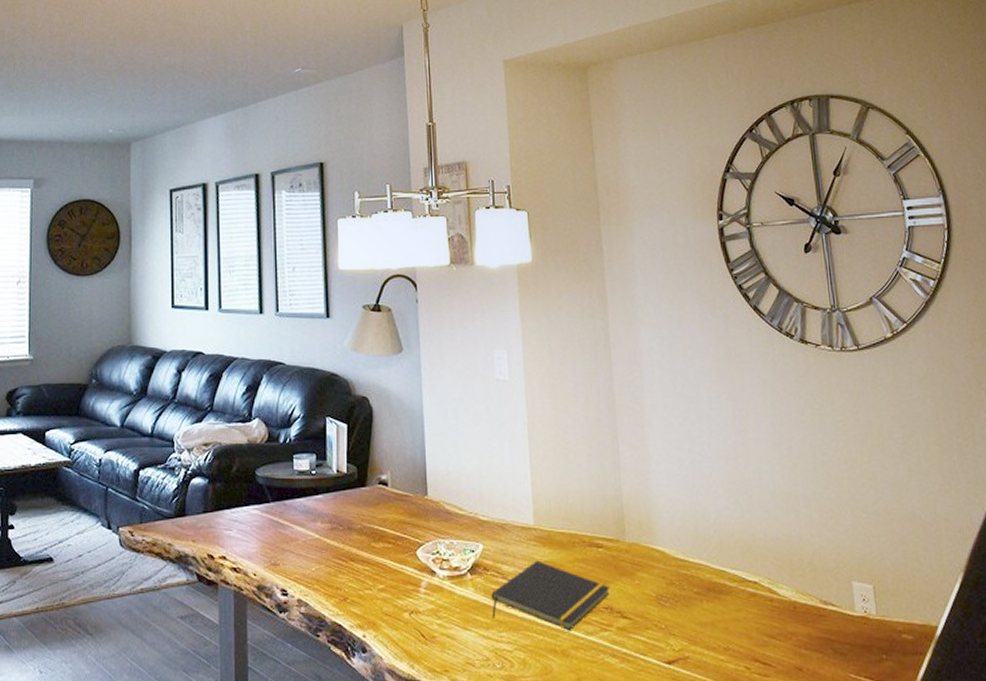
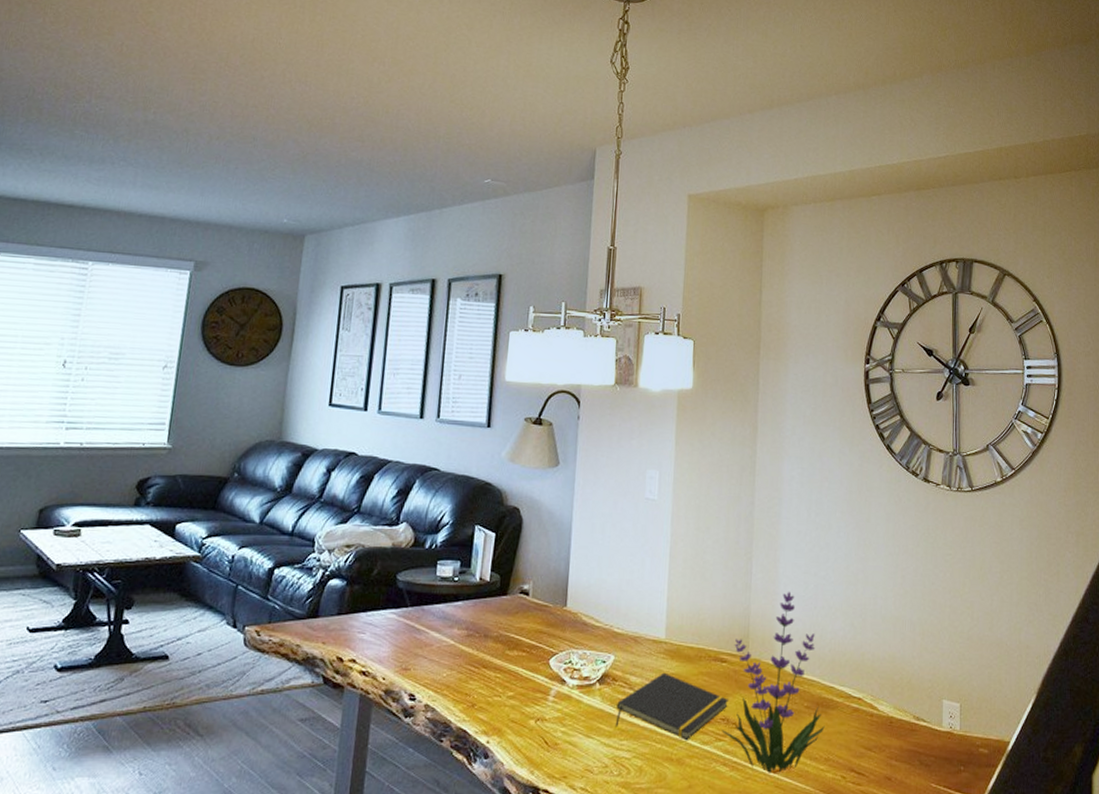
plant: none [606,469,720,666] -> present [721,591,825,775]

